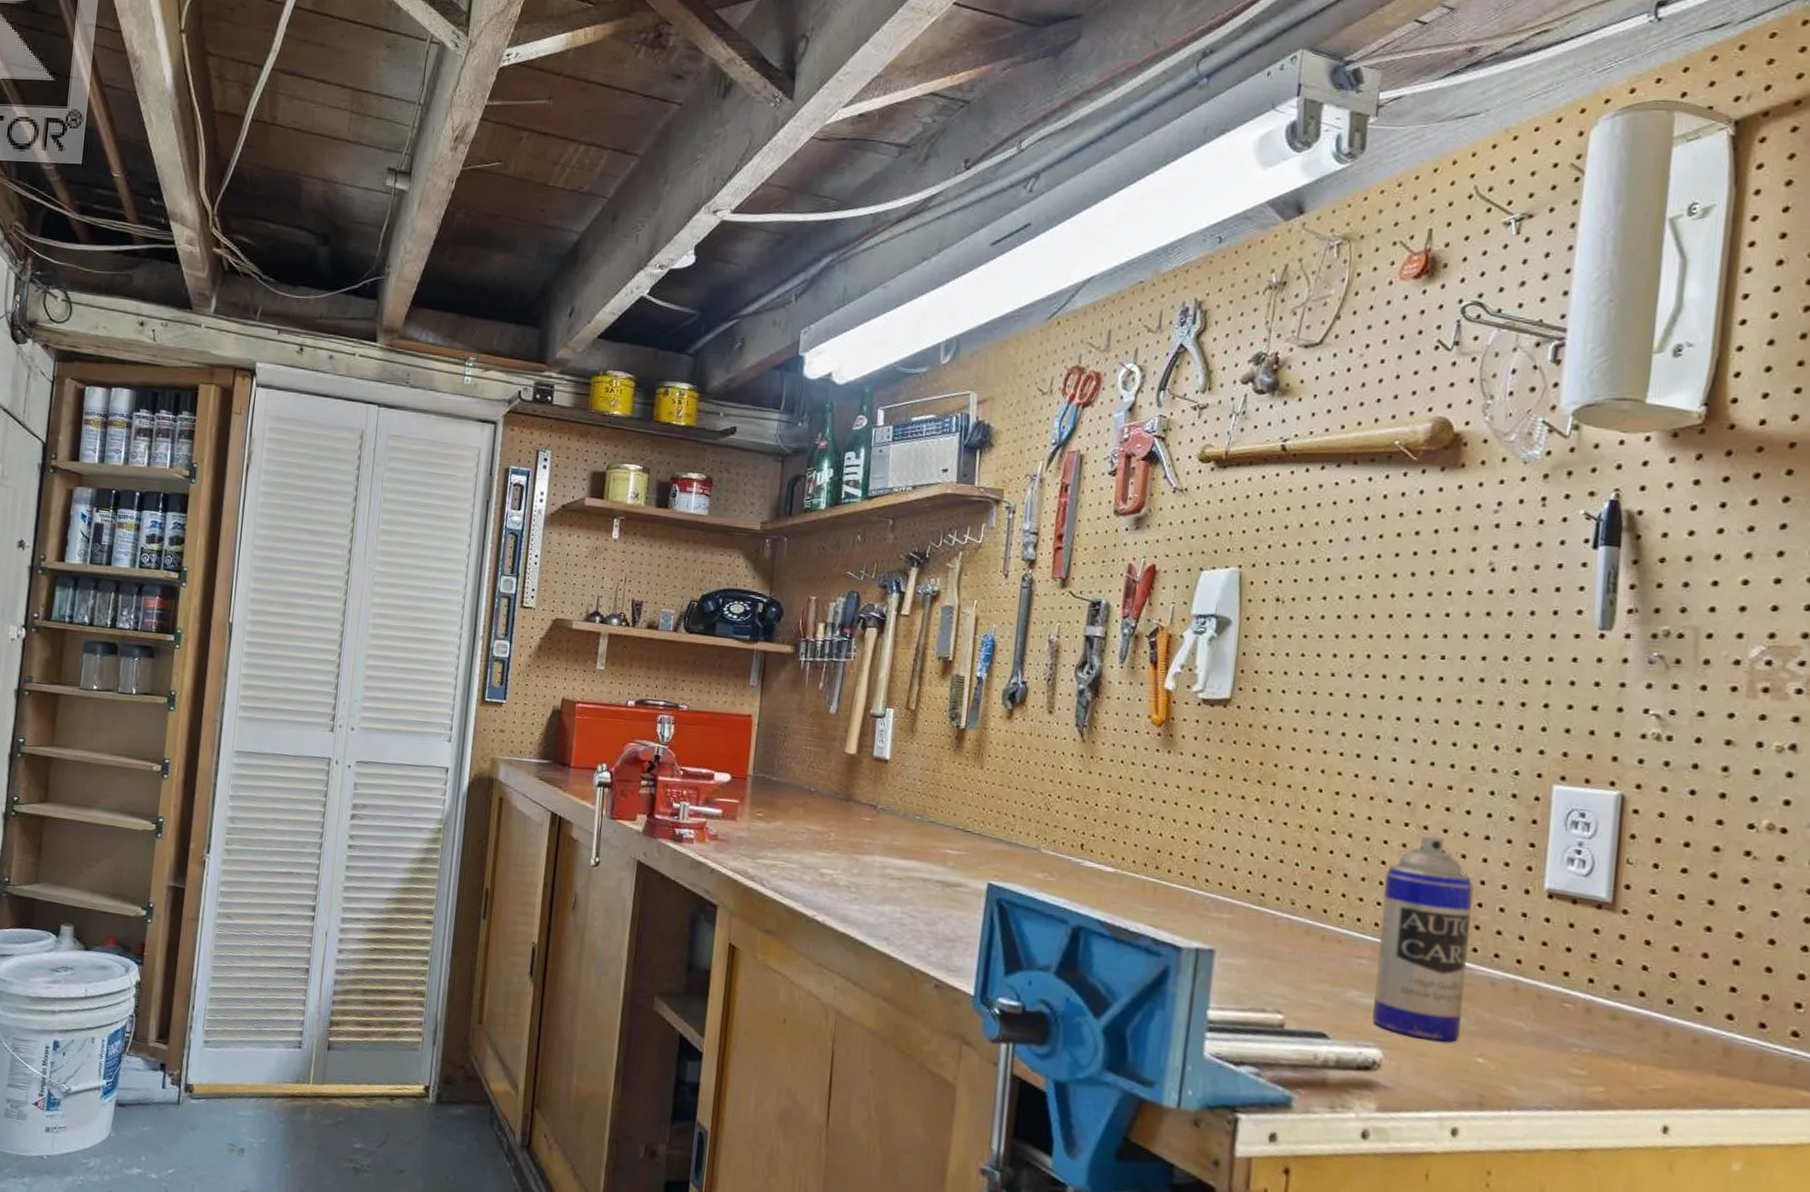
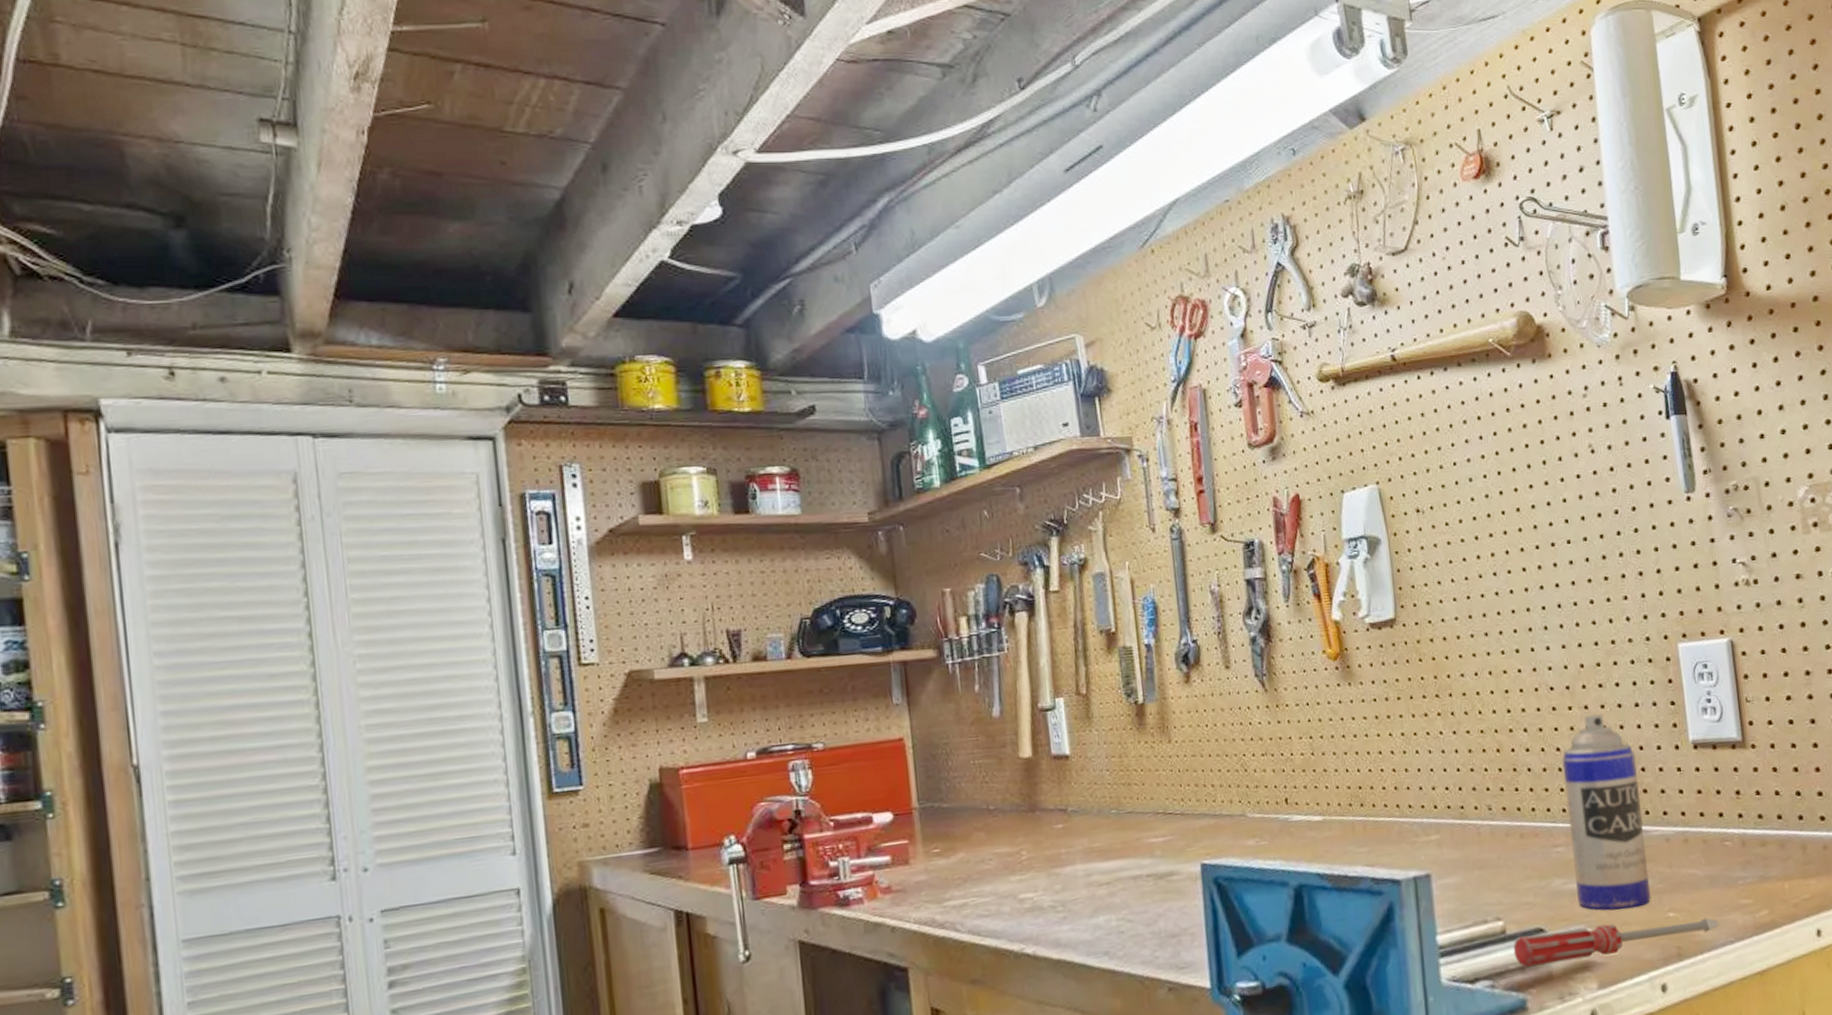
screwdriver: none [1288,1034,1537,1091] -> present [1513,917,1719,967]

